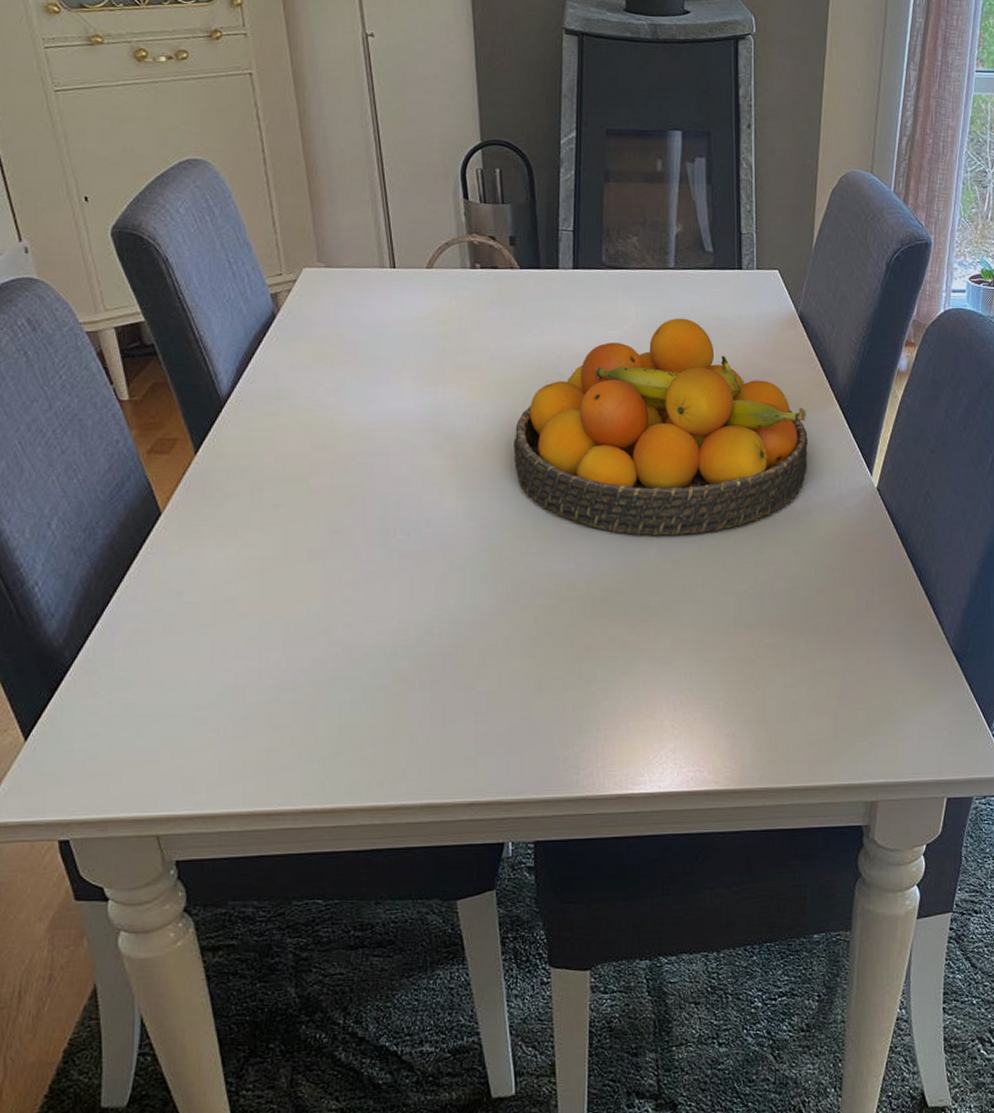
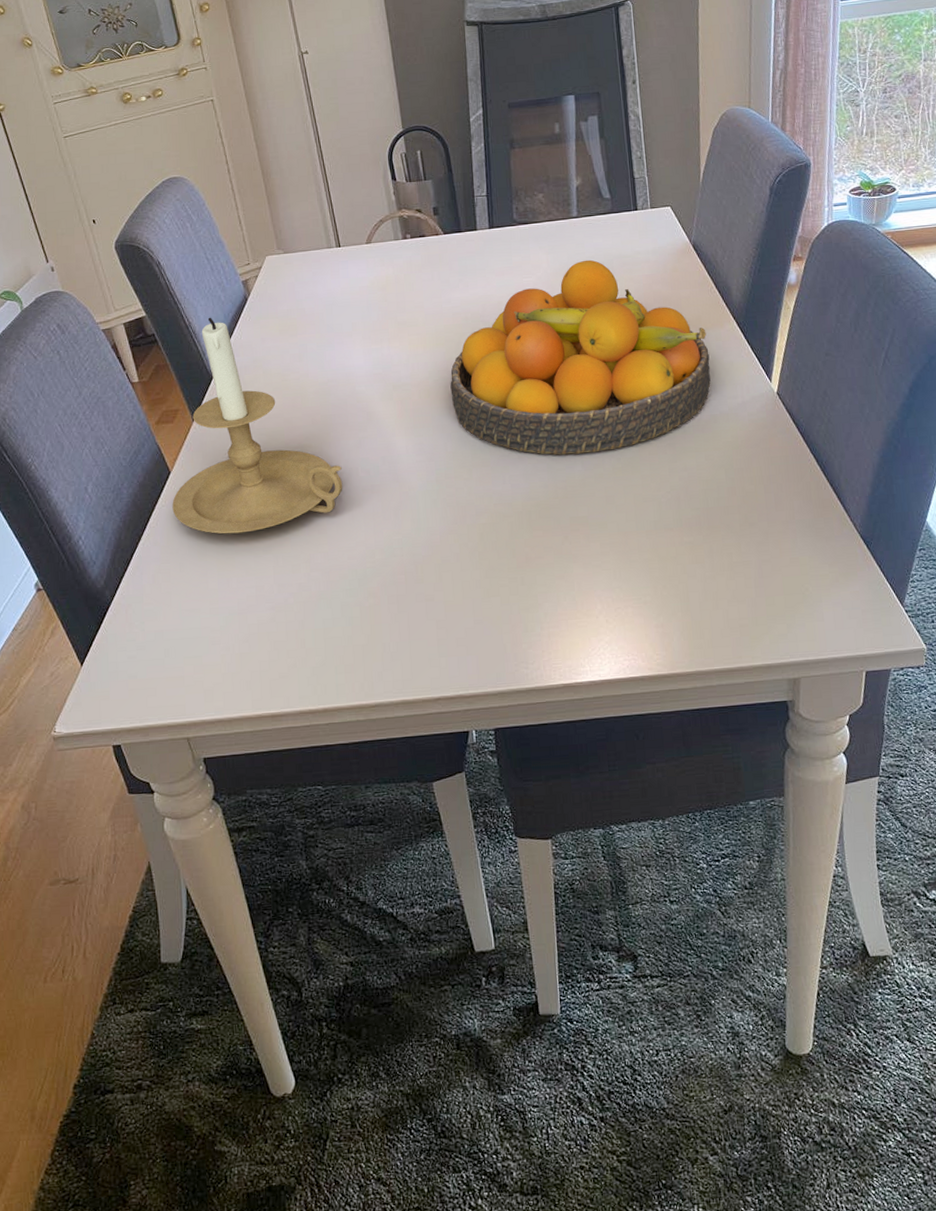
candle holder: none [160,332,377,594] -> present [172,317,343,534]

